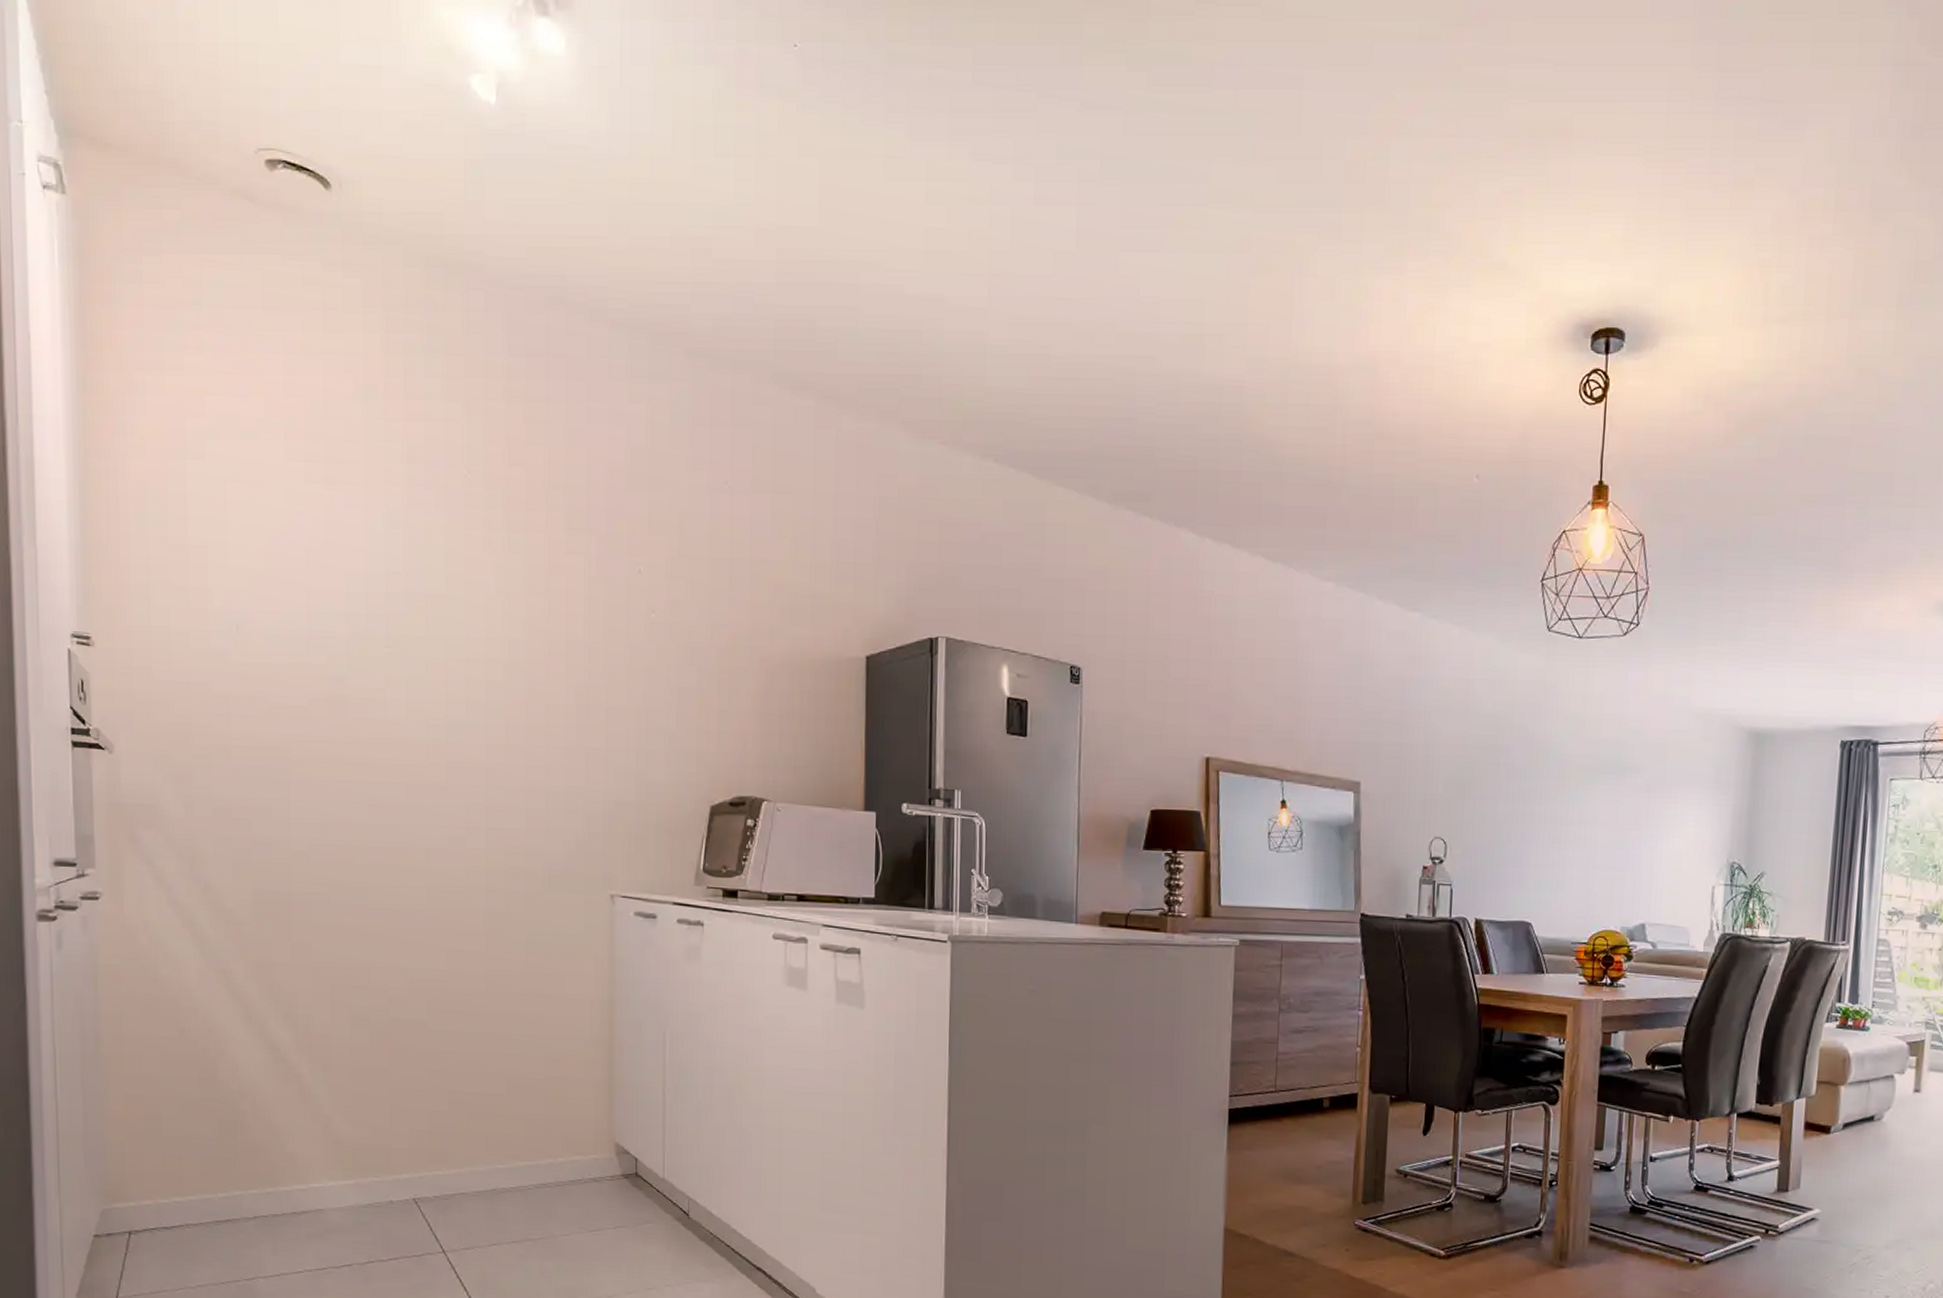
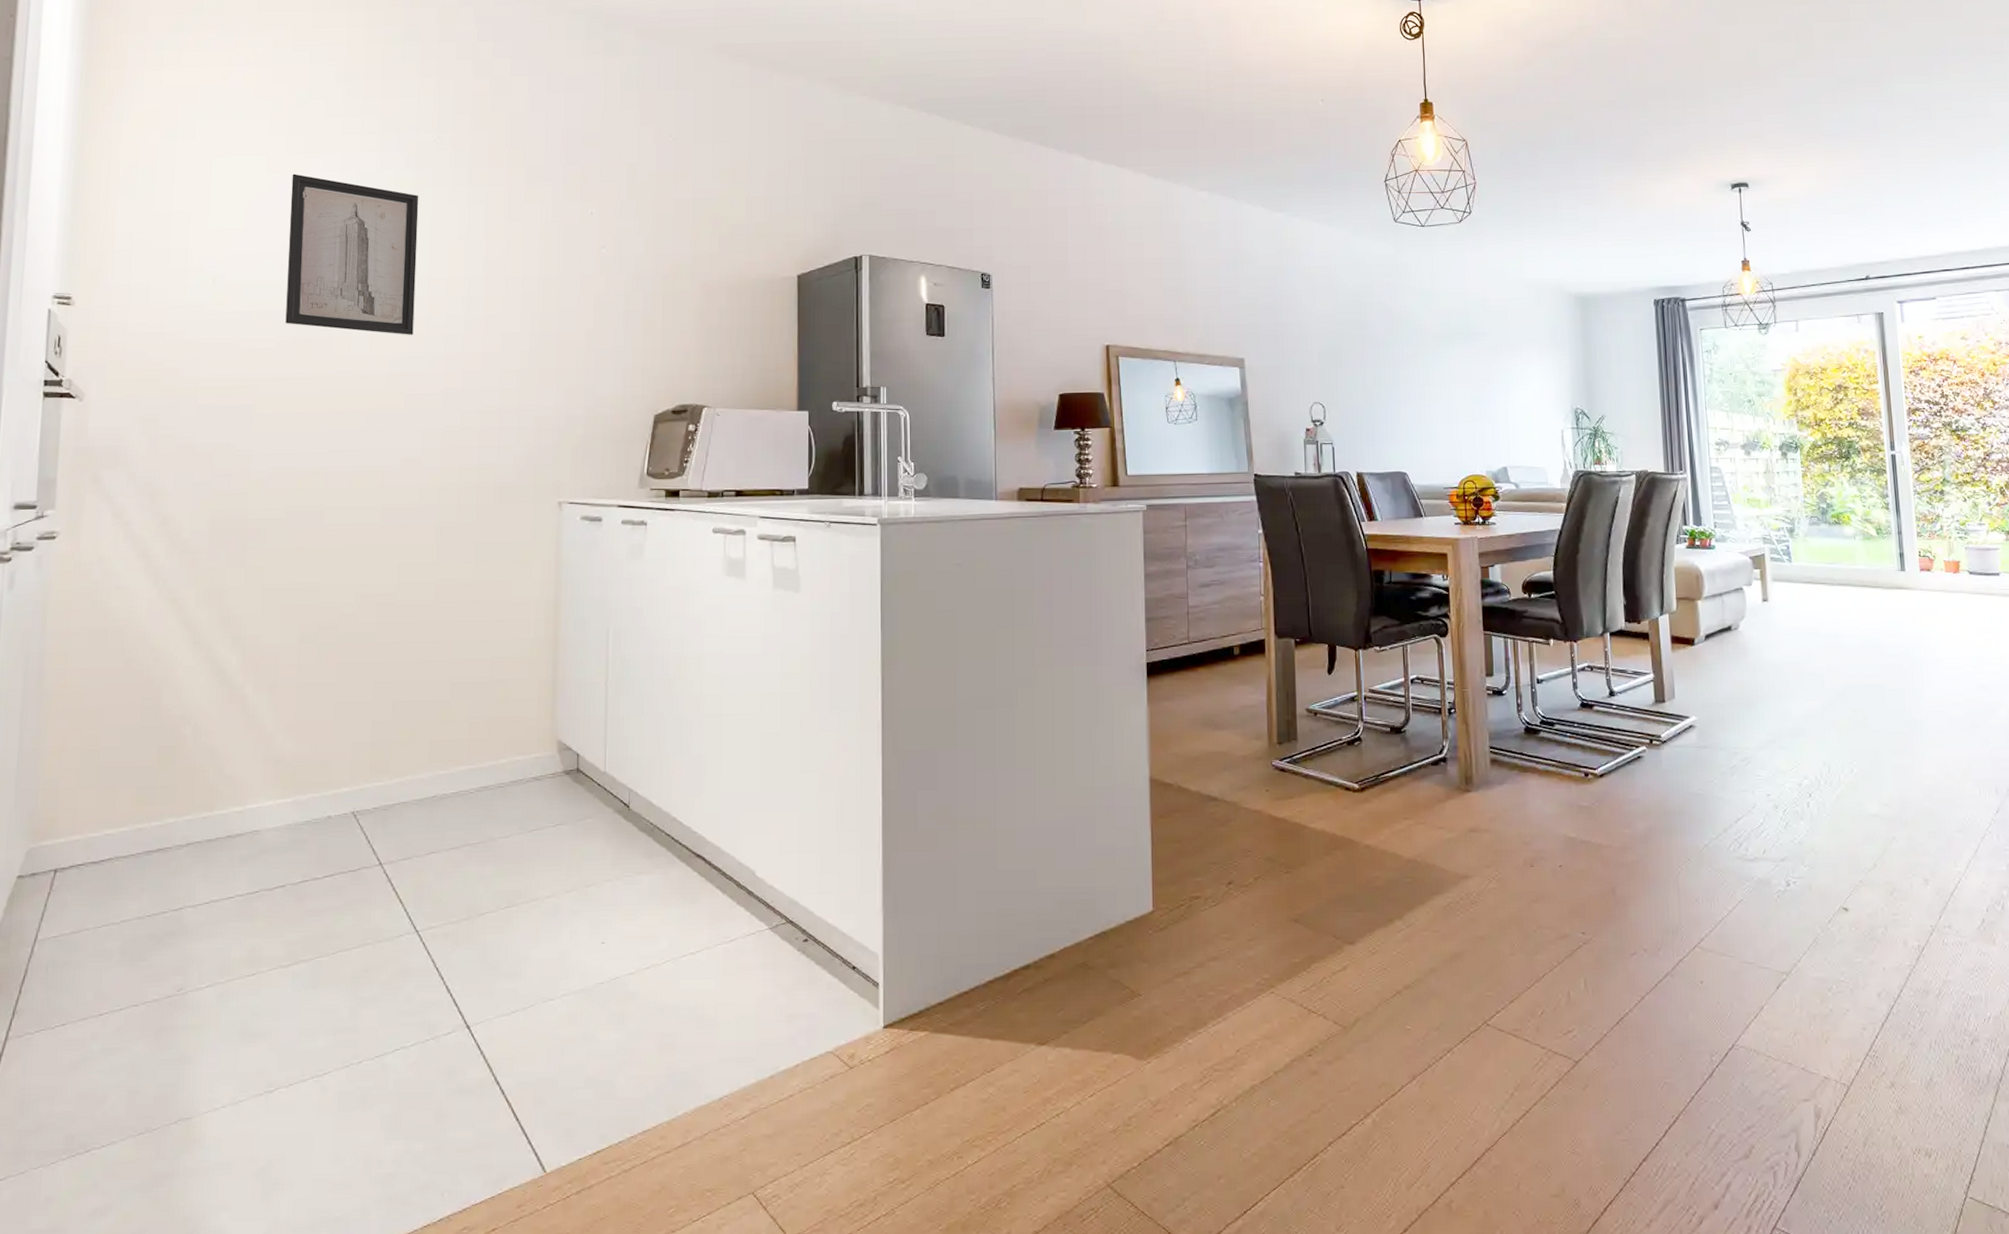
wall art: none [313,507,452,701] -> present [285,173,419,335]

